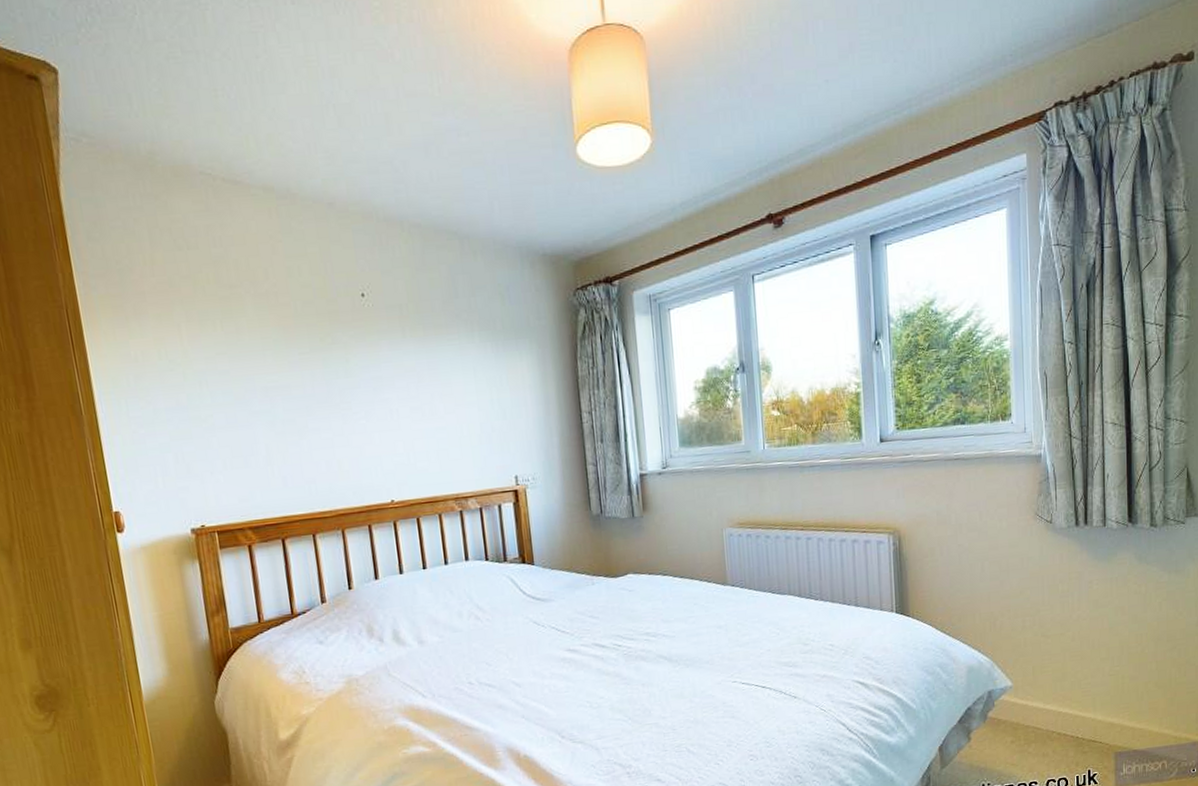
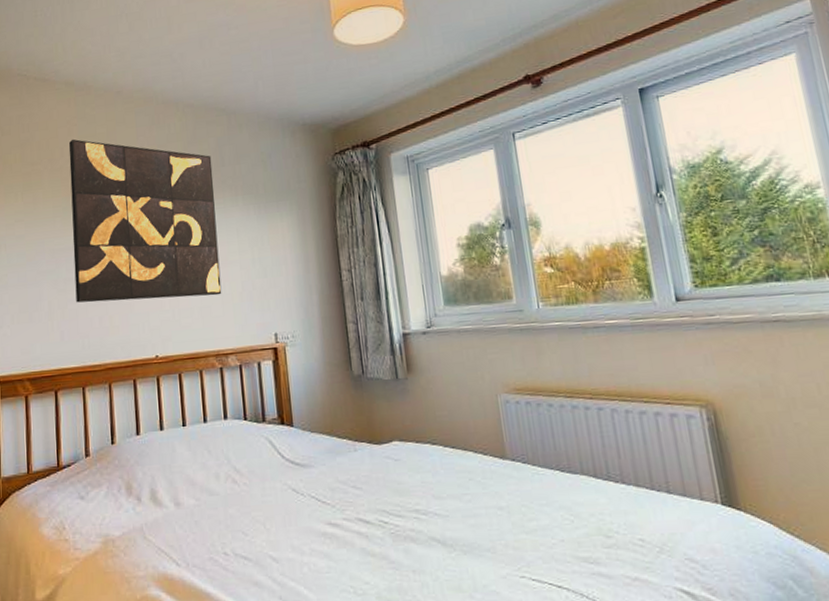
wall art: none [274,258,460,446] -> present [68,139,222,303]

